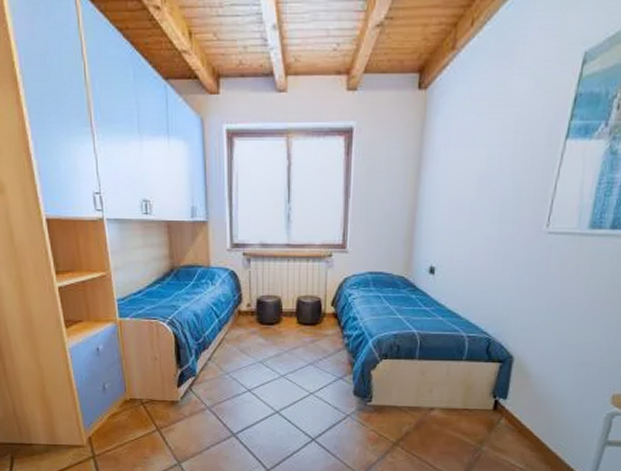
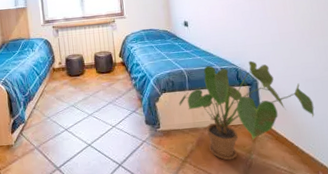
house plant: none [402,330,580,449] -> present [179,60,315,161]

